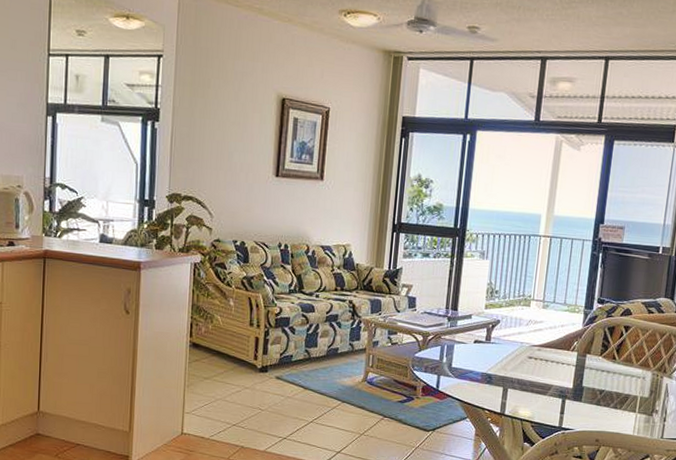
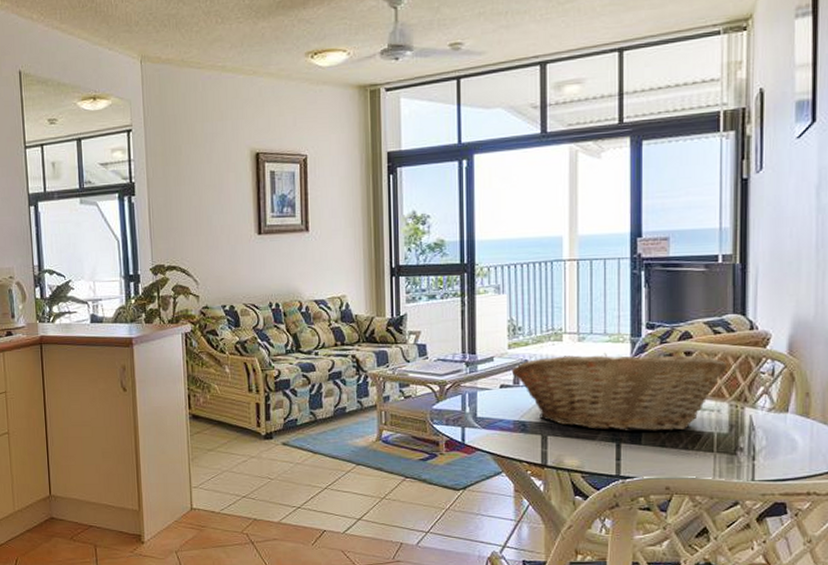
fruit basket: none [485,319,655,393] -> present [512,352,728,432]

